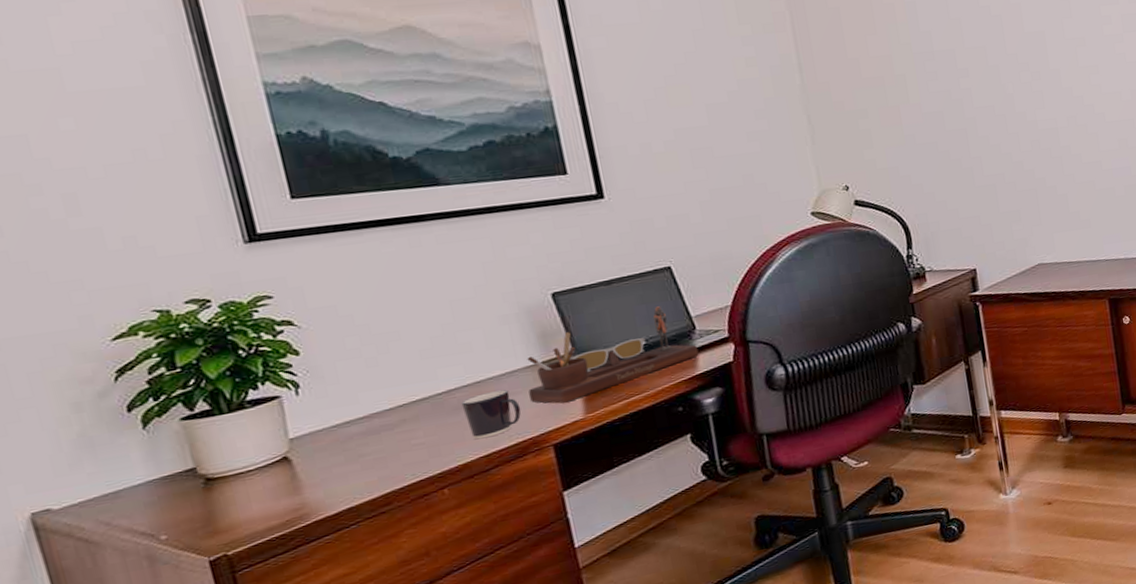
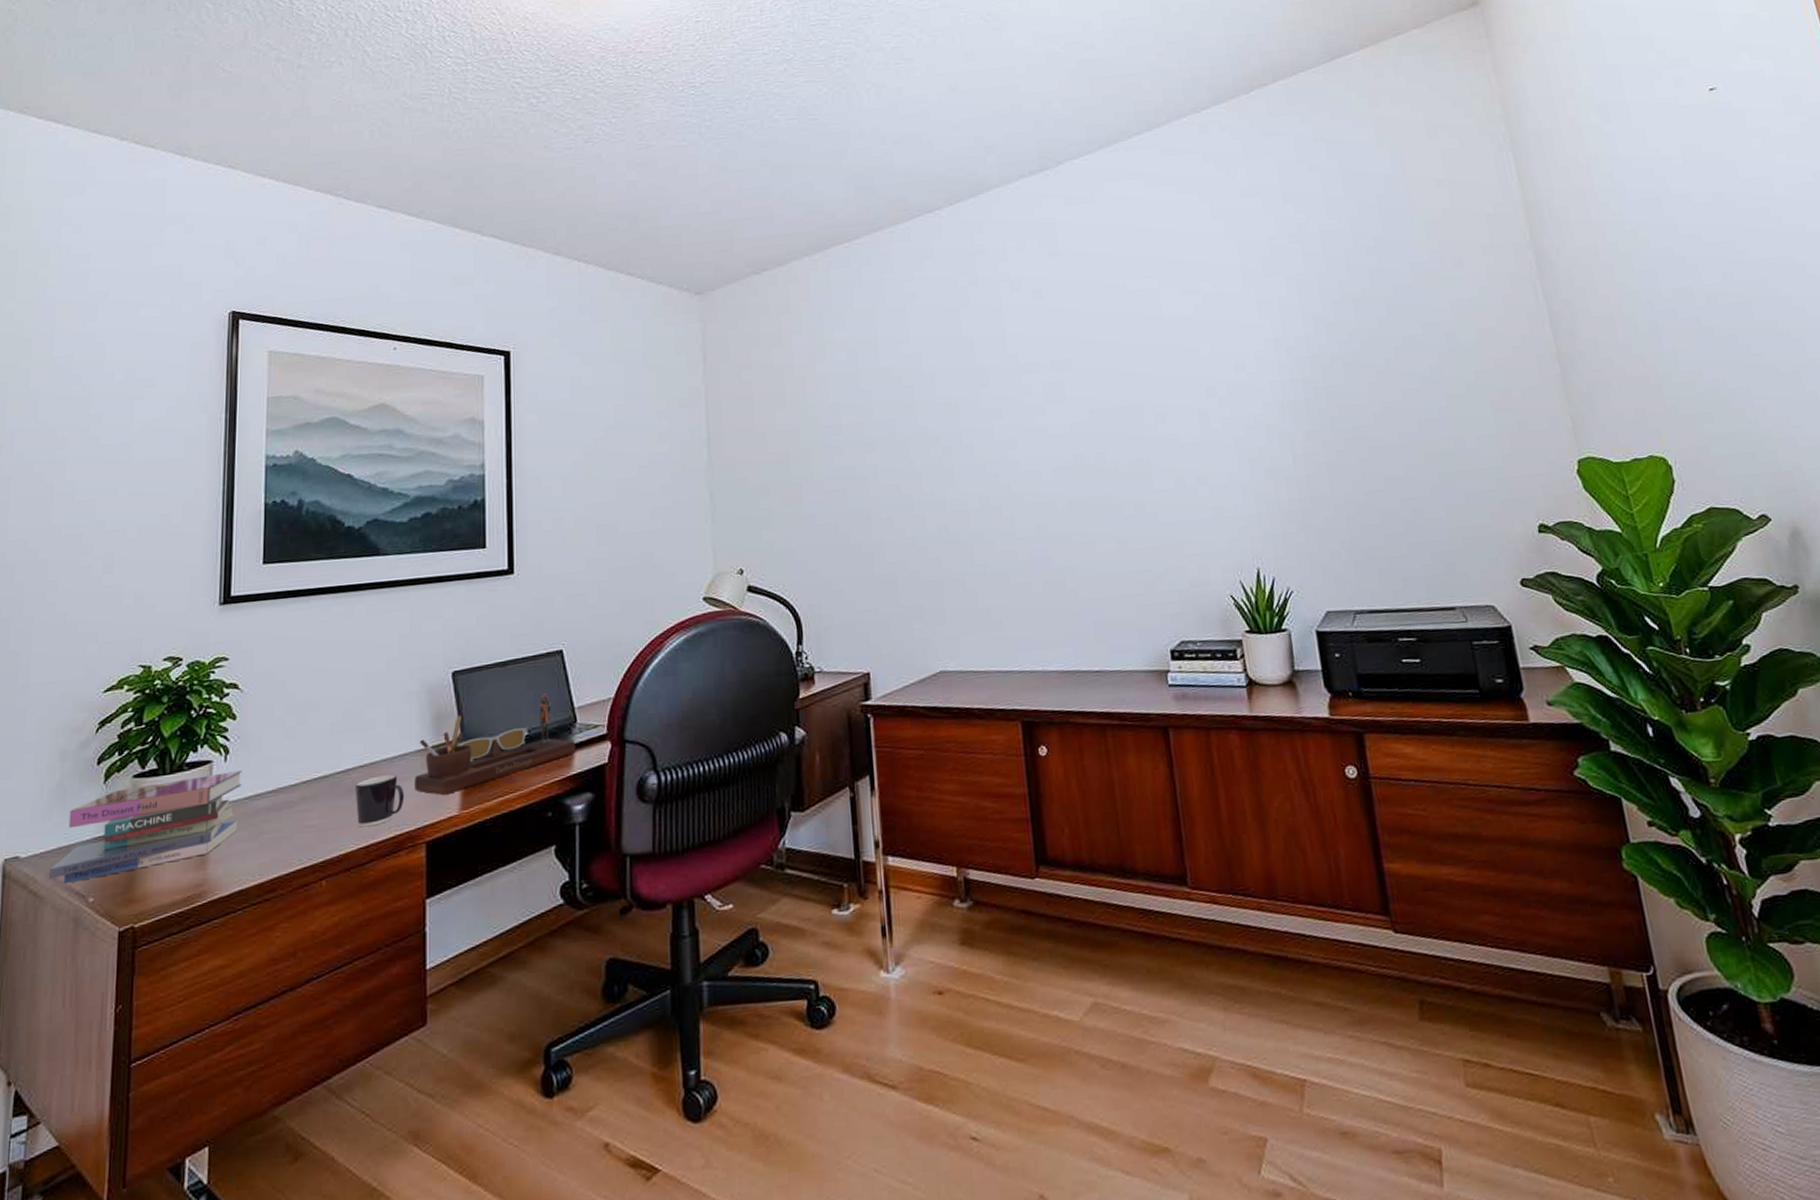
books: none [97,402,331,528] -> present [49,770,242,884]

